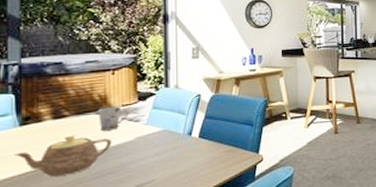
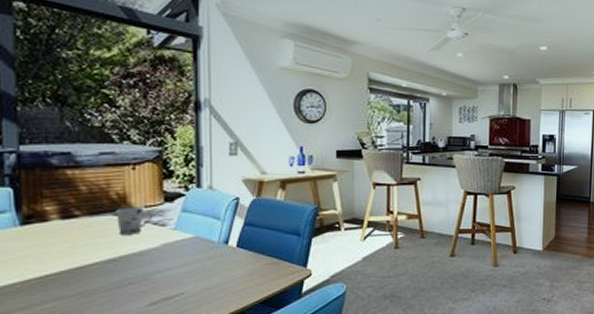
teapot: present [14,135,112,177] -> none [15,238,133,285]

